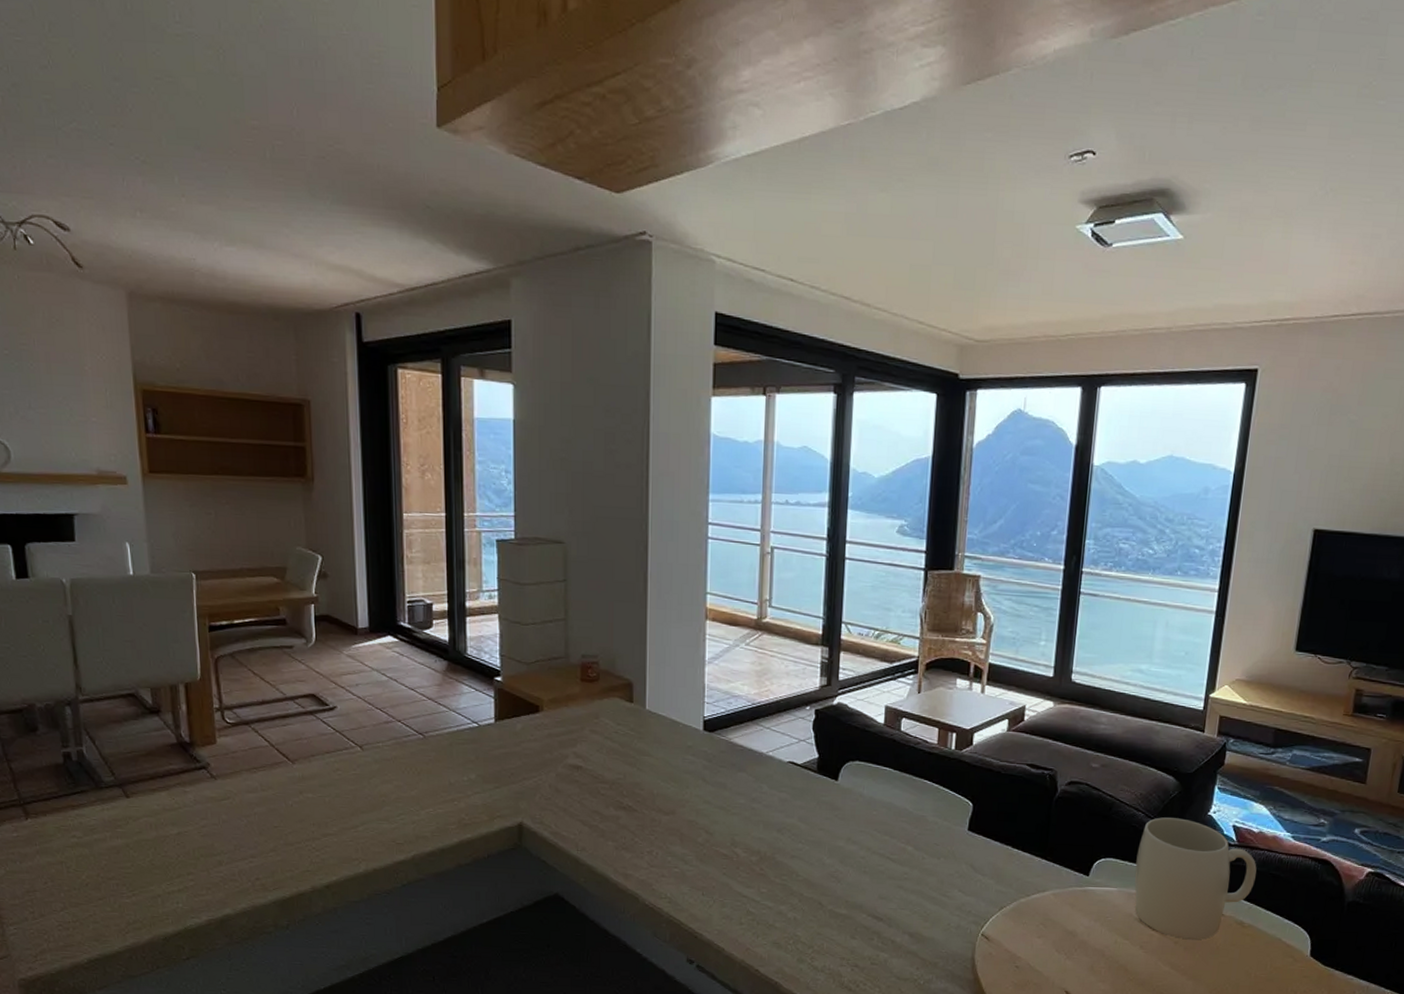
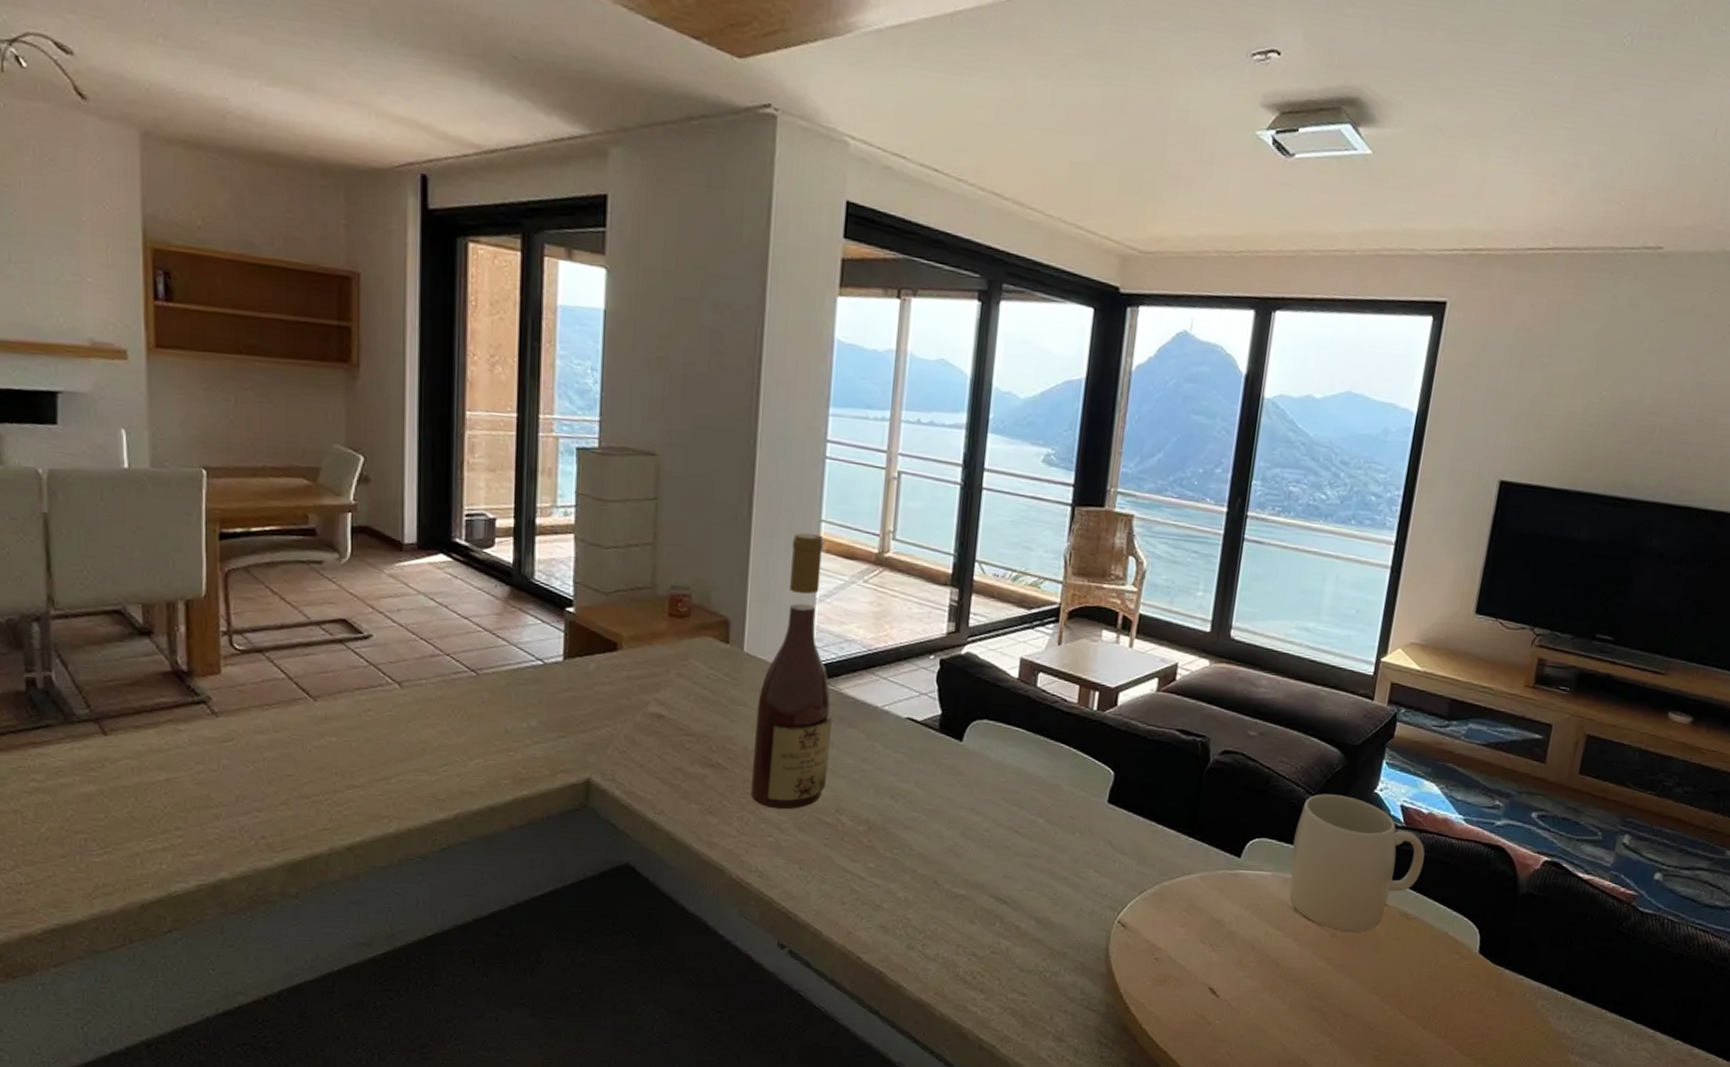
wine bottle: none [657,604,724,844] -> present [750,533,832,810]

